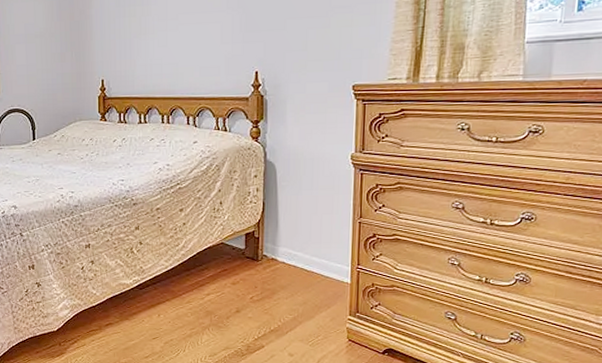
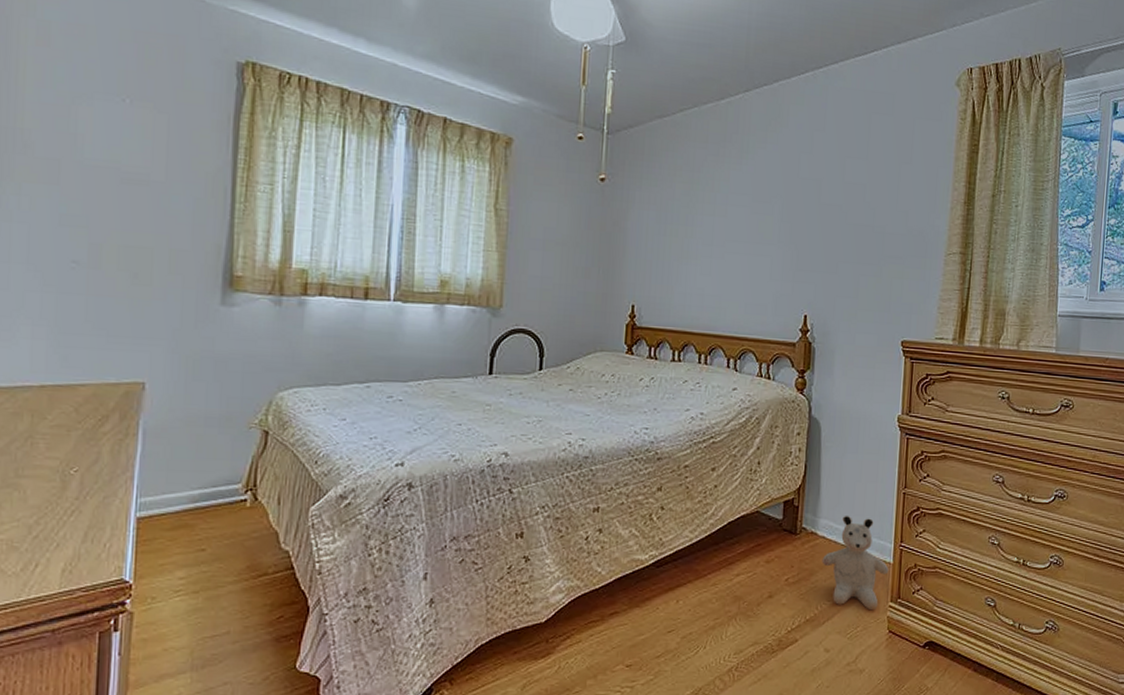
stuffed animal: none [282,243,347,323] -> present [822,515,889,611]

